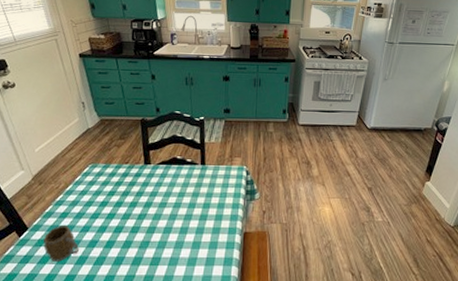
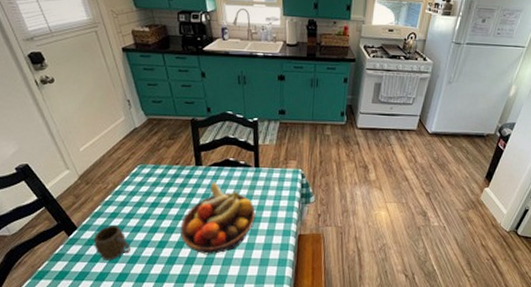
fruit bowl: none [128,180,202,255] -> present [181,182,256,255]

